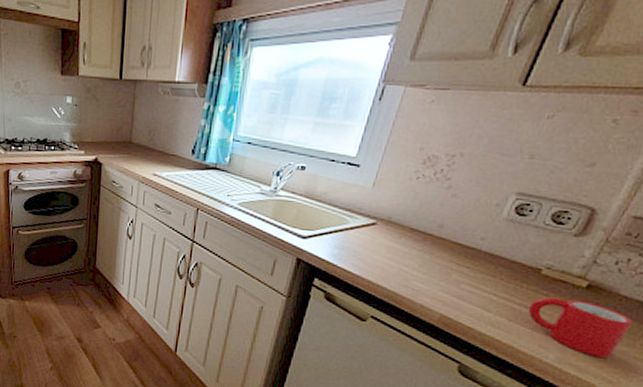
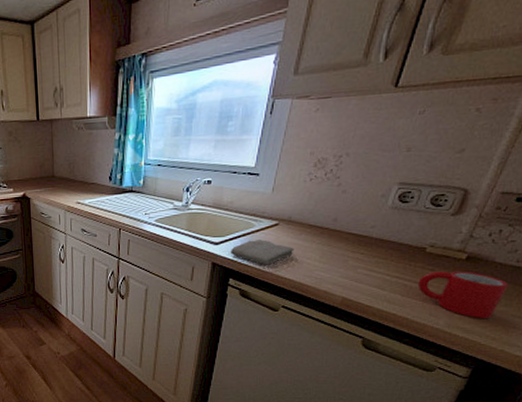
washcloth: none [319,238,392,268] -> present [231,239,295,265]

